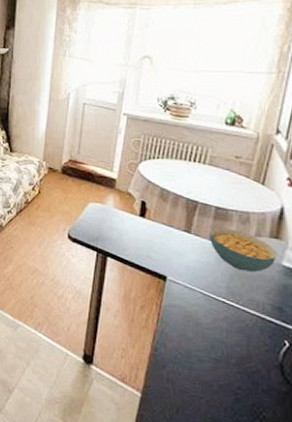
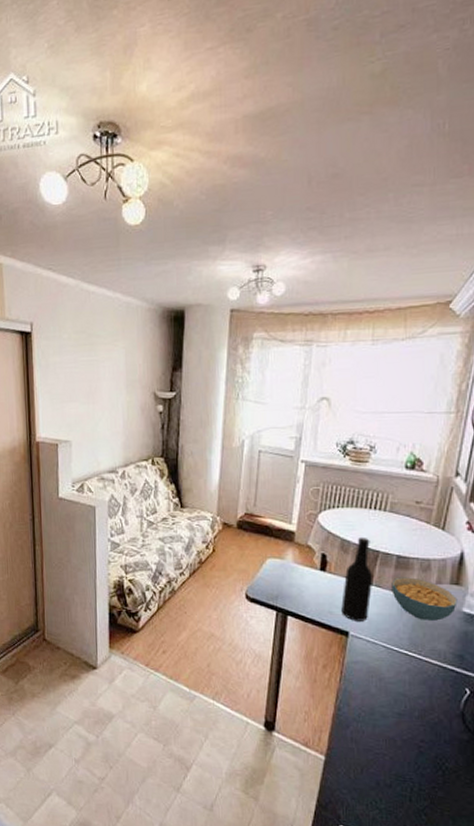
bottle: none [160,187,192,268] -> present [341,537,374,621]

